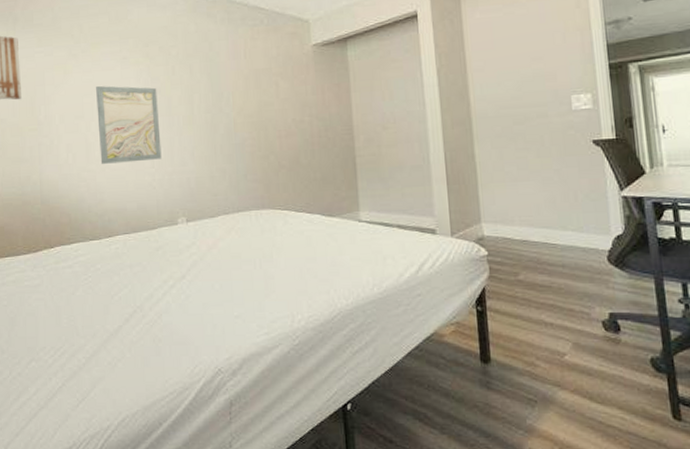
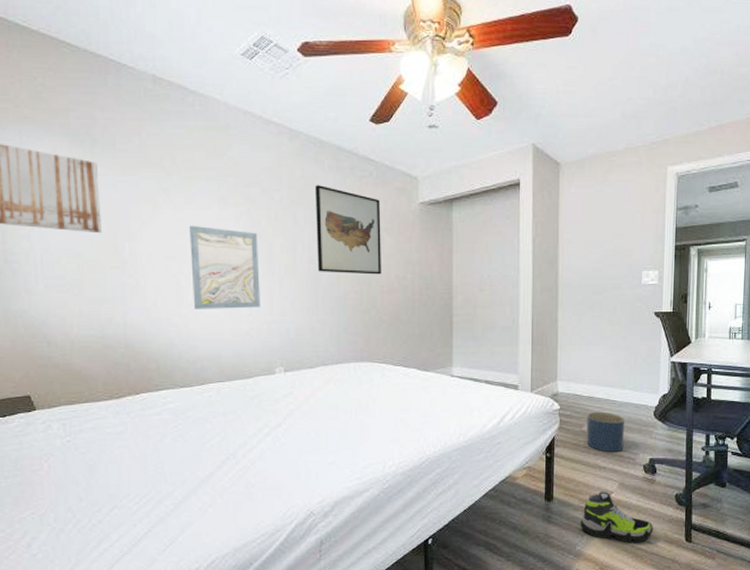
wall art: none [208,37,278,121] -> present [315,185,381,275]
planter: none [522,257,573,306] -> present [586,411,625,453]
shoe: none [528,353,626,419] -> present [580,492,653,543]

